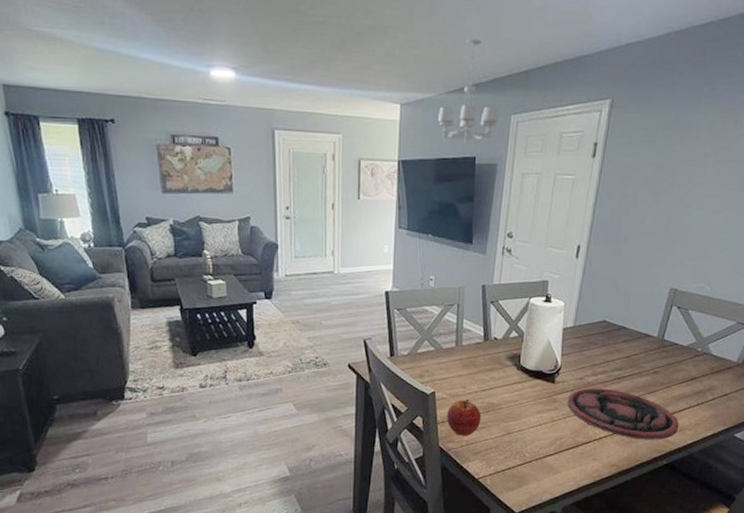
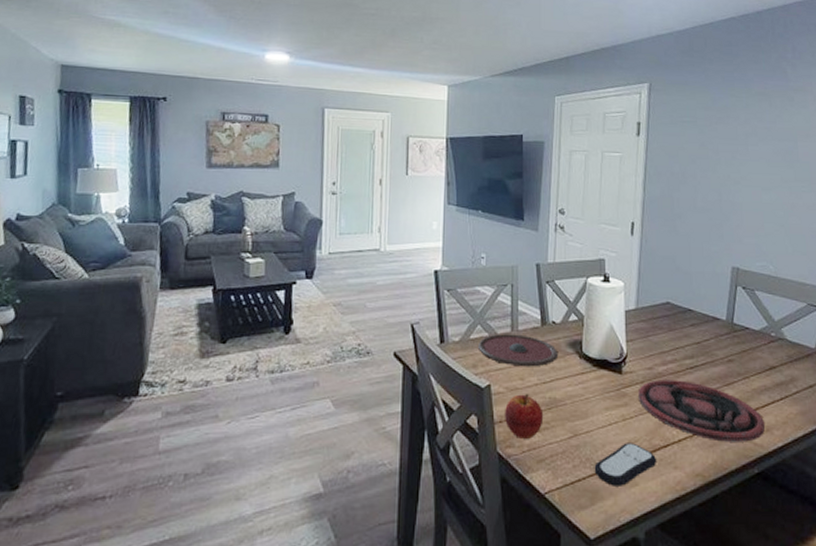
plate: none [424,348,498,377] -> present [477,334,559,367]
chandelier: present [438,38,498,145] -> none [485,29,542,124]
remote control: none [523,439,579,473] -> present [594,443,657,486]

